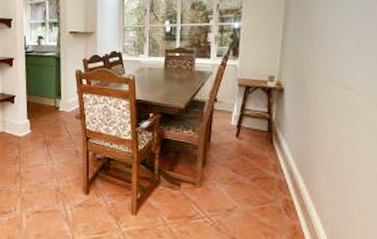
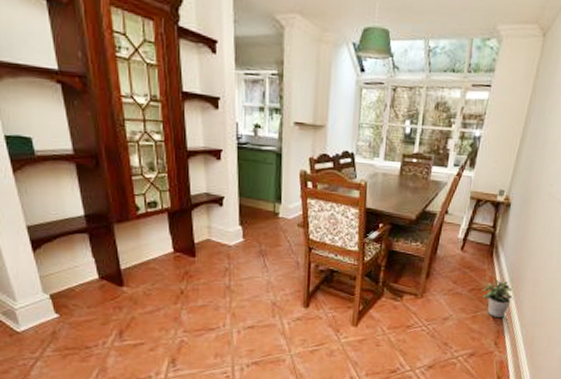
potted plant: none [266,168,305,212] -> present [481,280,513,319]

